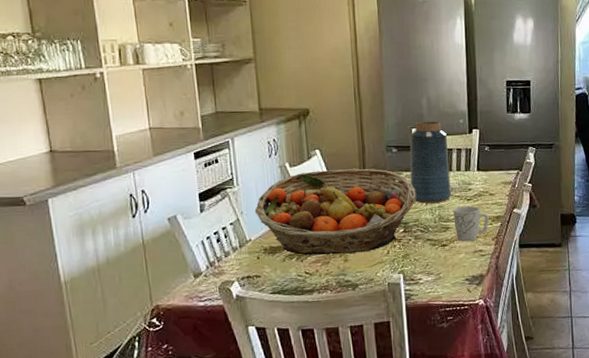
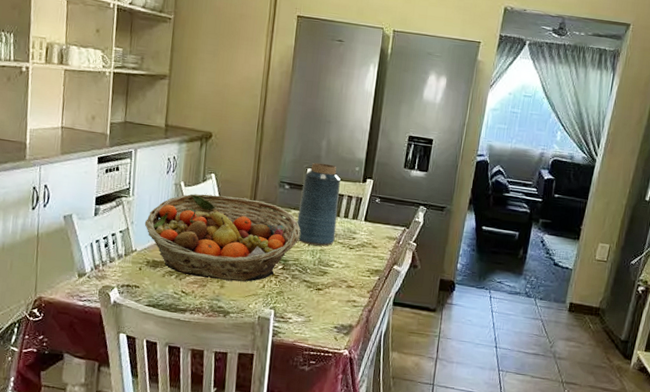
mug: present [453,206,489,242] -> none [332,253,368,290]

